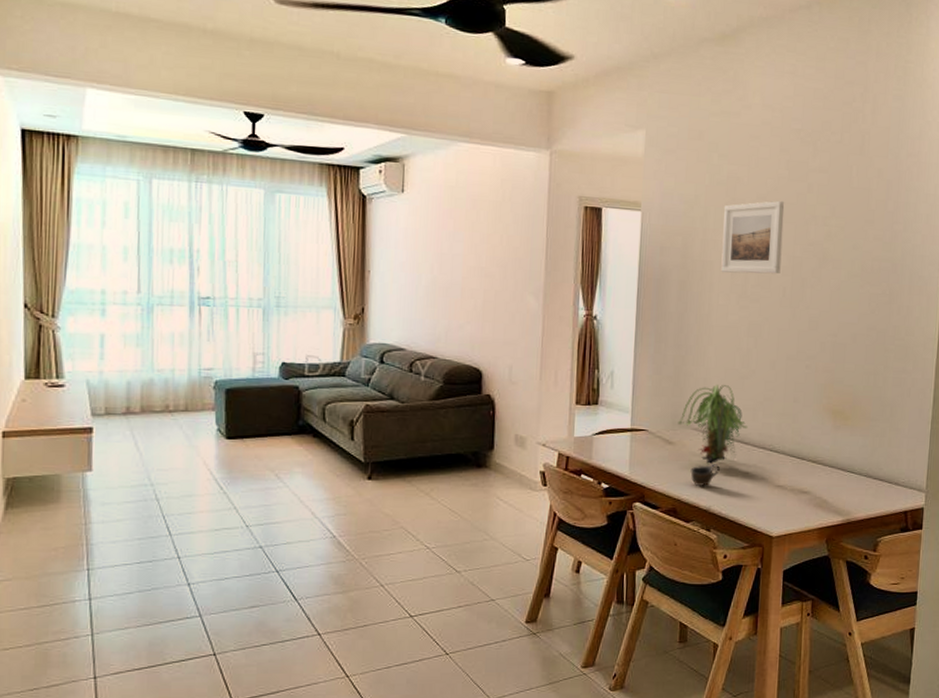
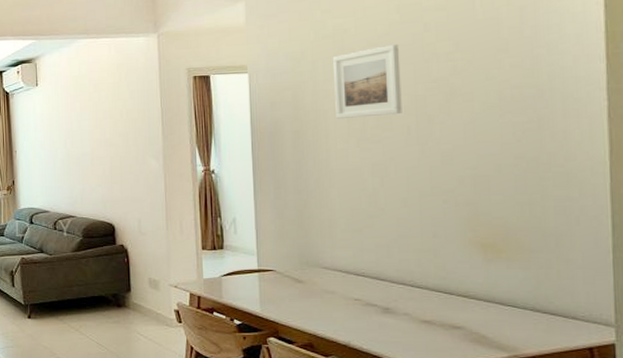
plant: present [678,385,748,465] -> none [306,225,383,302]
cup: present [690,463,720,487] -> none [324,299,356,323]

